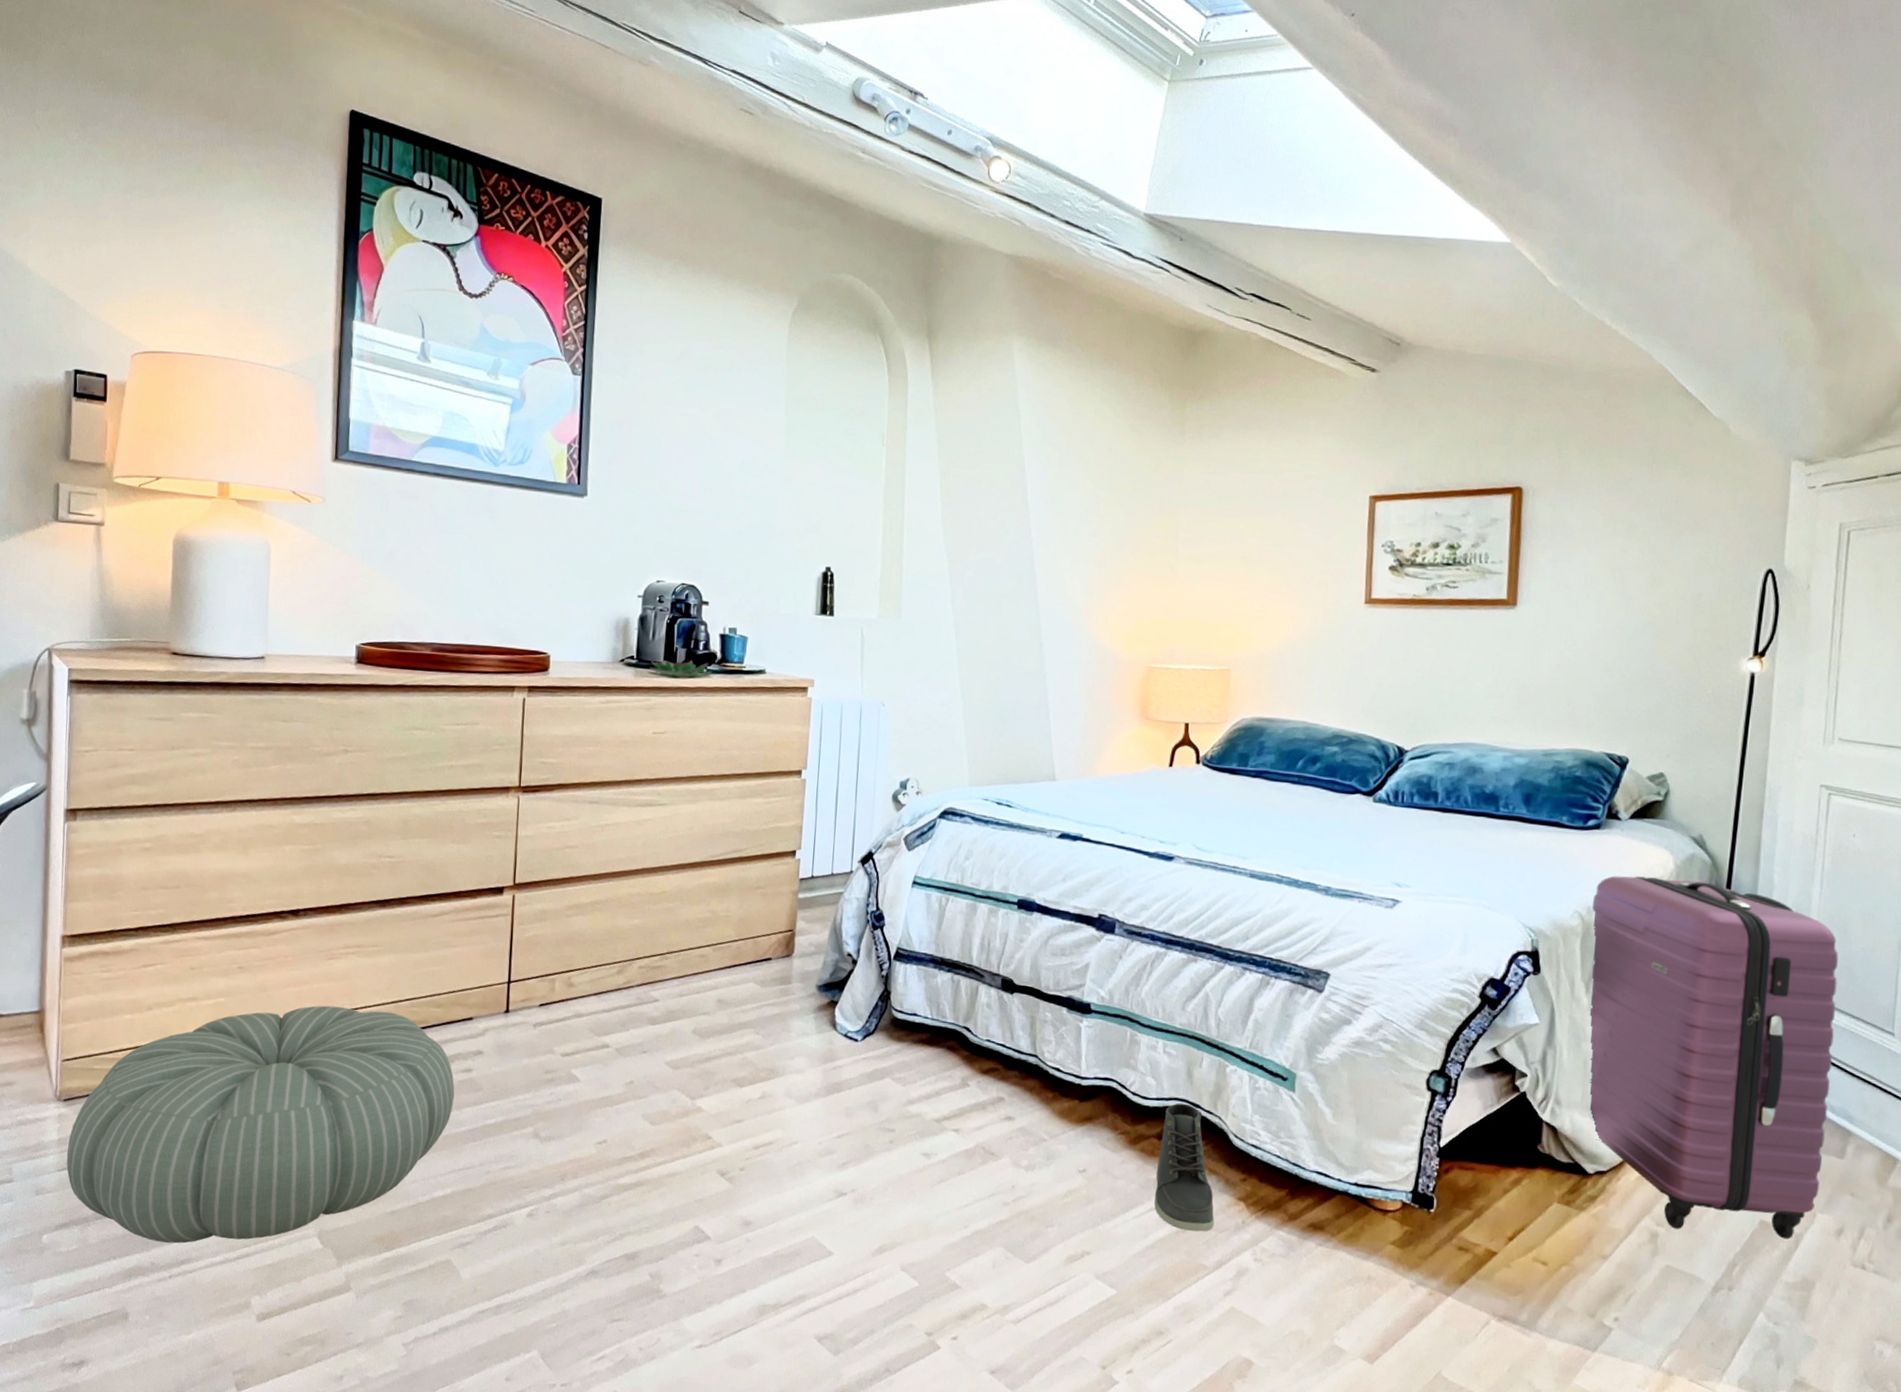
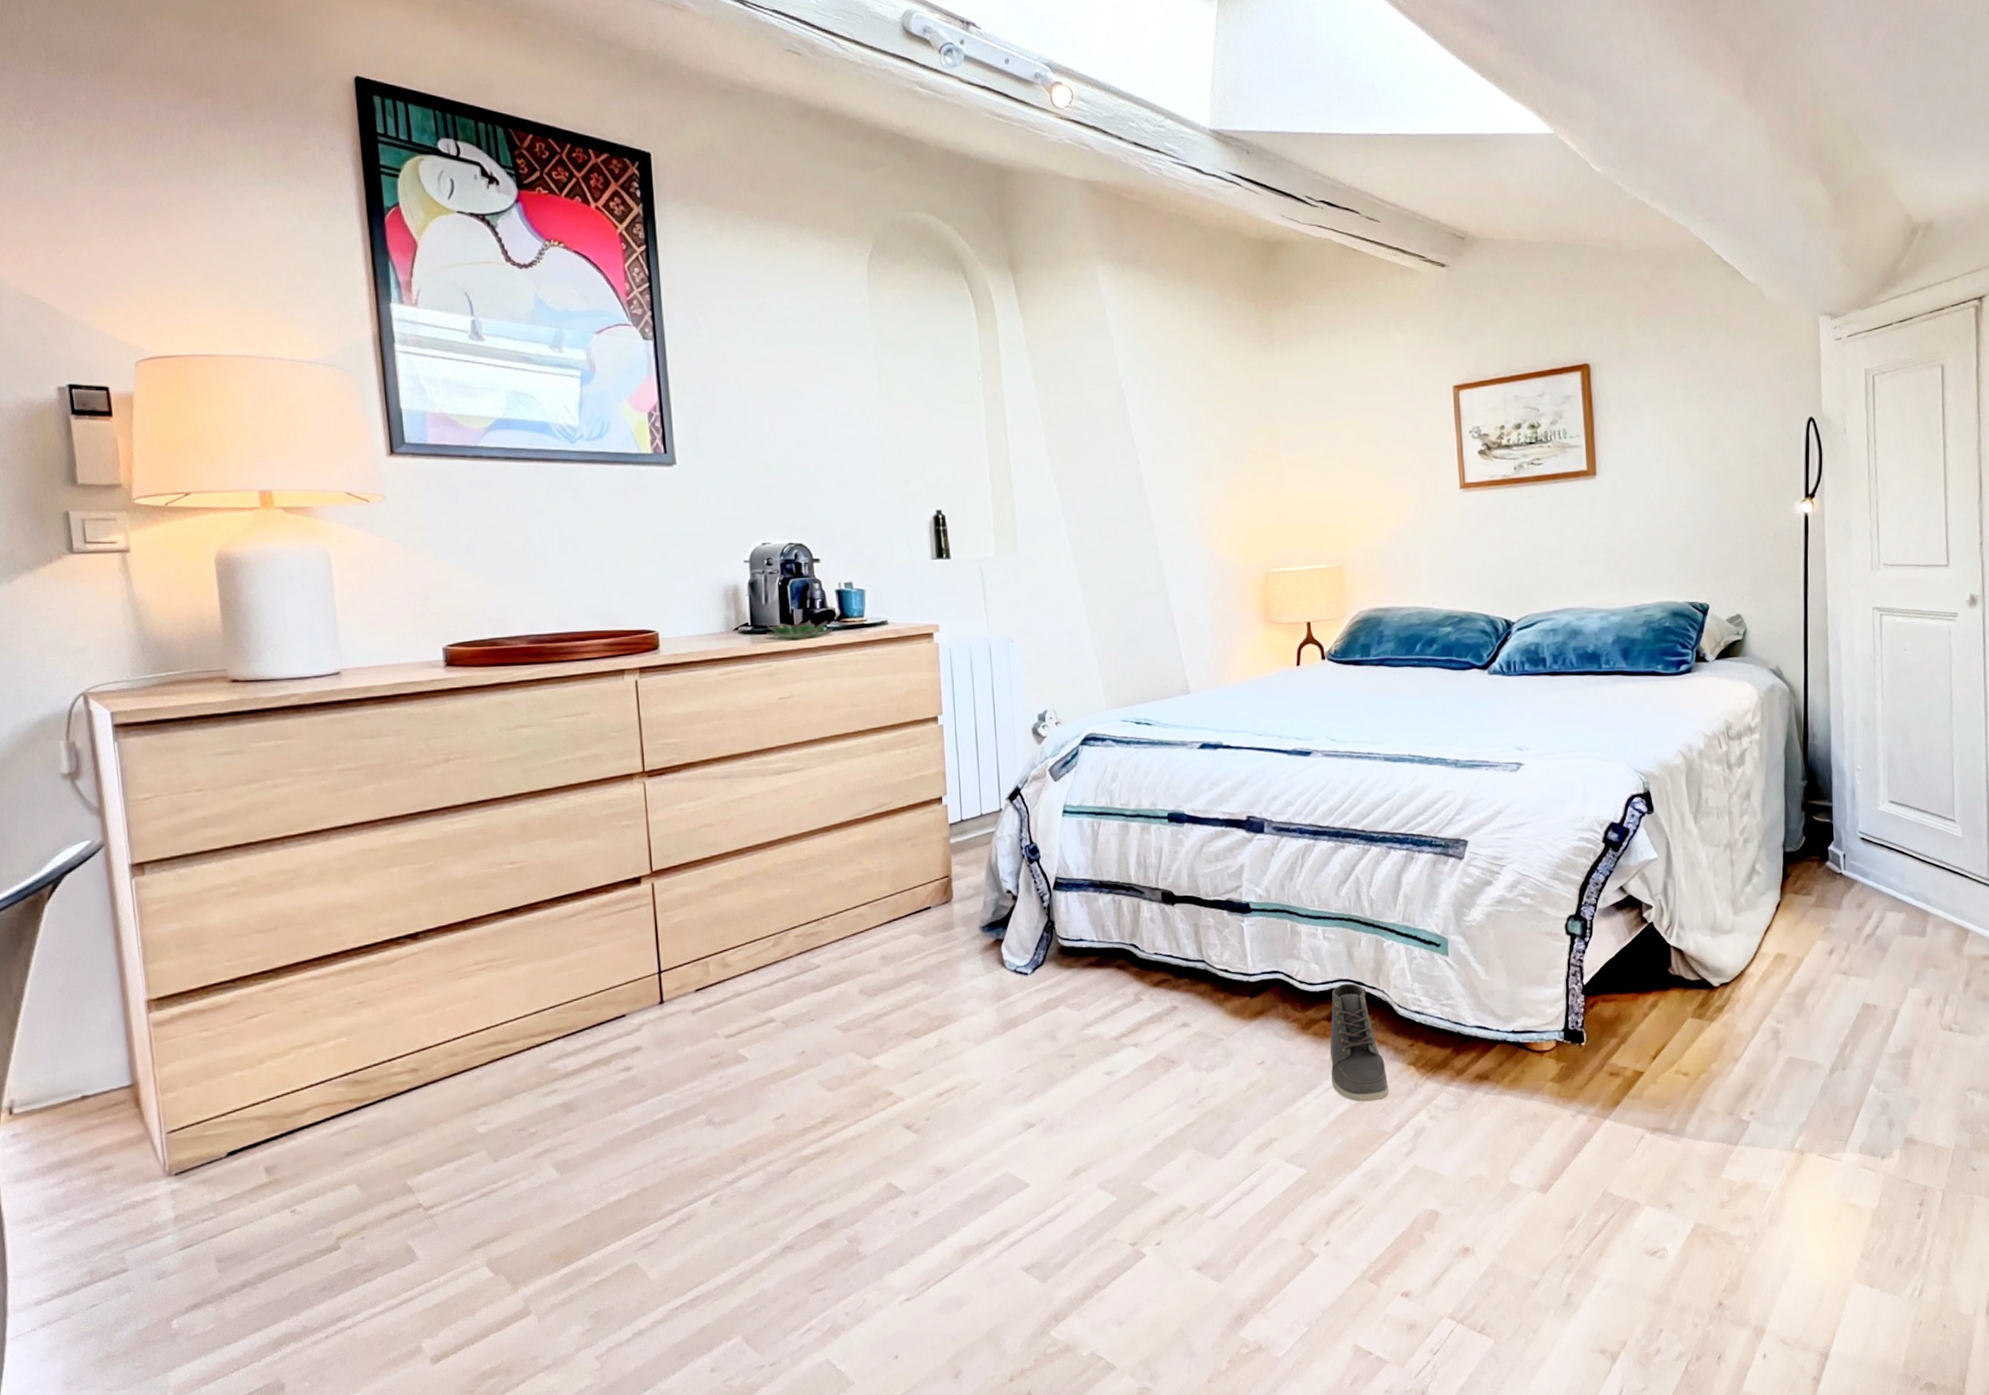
pouf: present [66,1005,455,1244] -> none [187,1023,617,1304]
suitcase: present [1590,875,1838,1240] -> none [1691,708,1909,1023]

